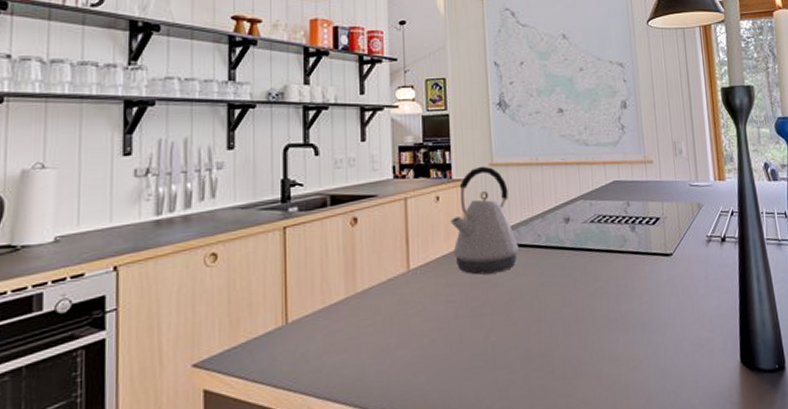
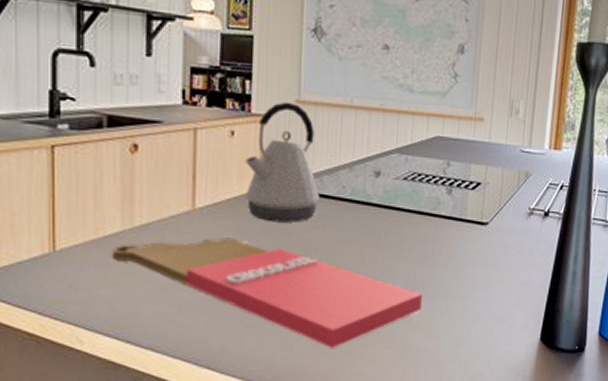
cutting board: none [338,293,624,392] -> present [111,237,422,348]

